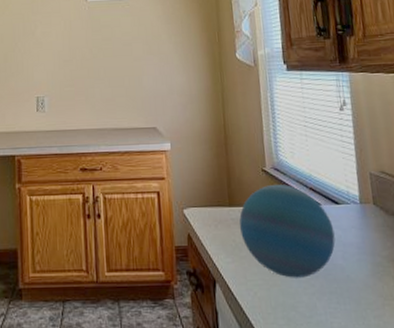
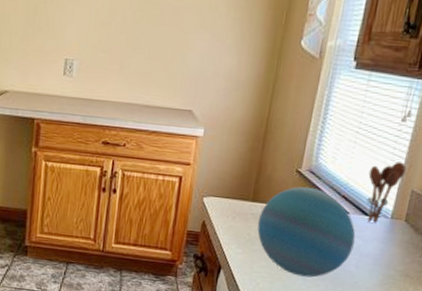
utensil holder: none [326,148,359,212] -> present [366,162,406,224]

